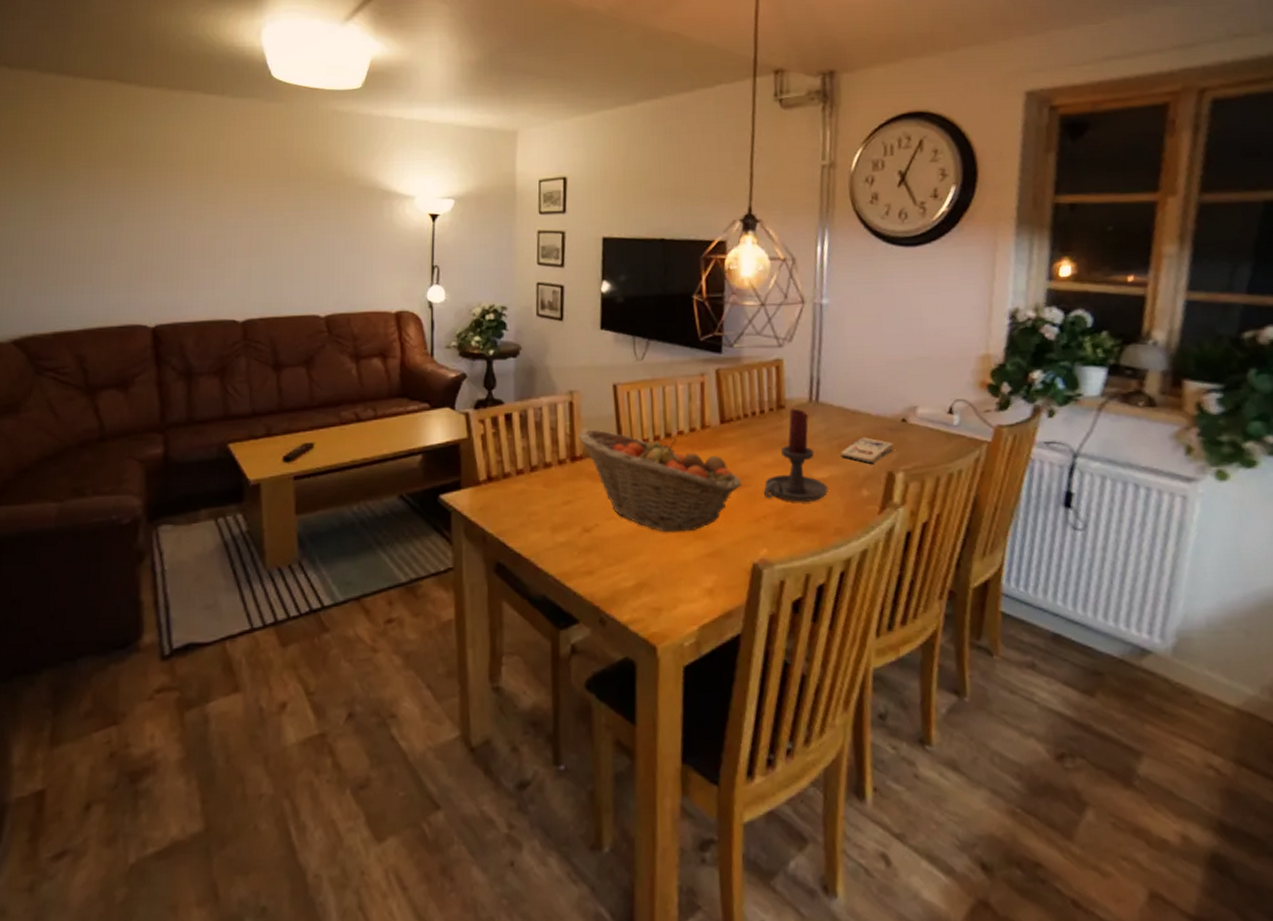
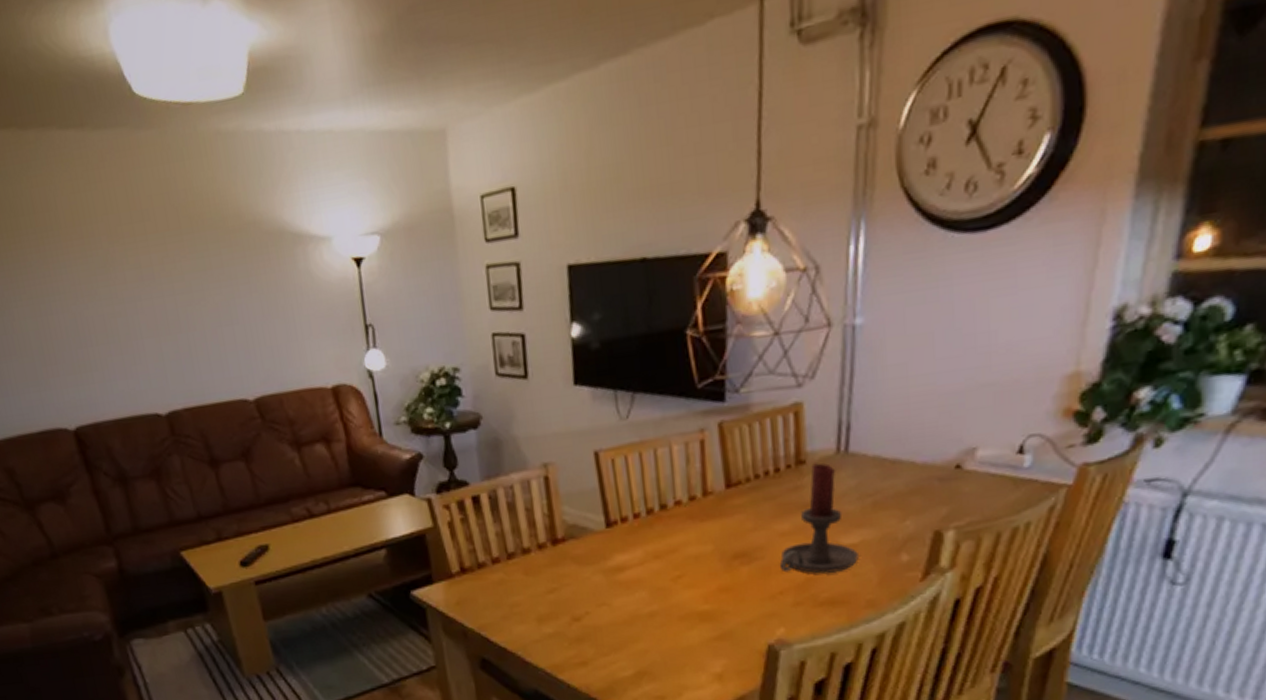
fruit basket: present [579,429,743,533] -> none [558,506,755,617]
paperback book: present [841,437,893,463] -> none [875,491,942,522]

